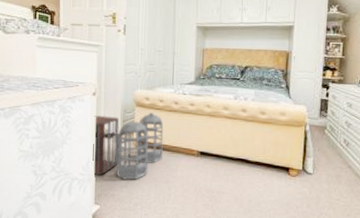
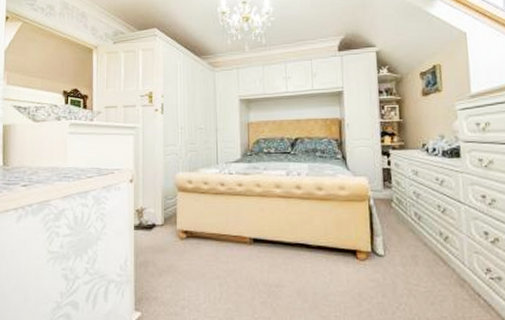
lantern: present [93,113,164,180] -> none [131,198,211,278]

